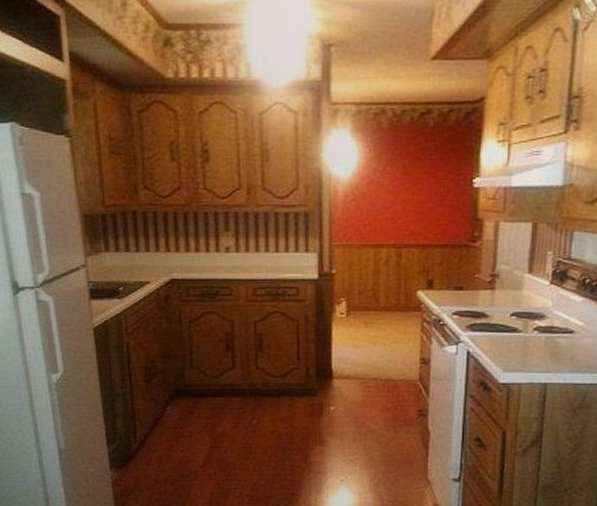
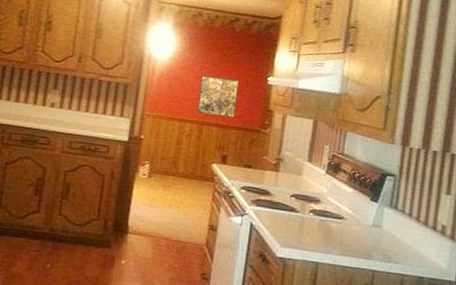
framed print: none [392,187,440,236] -> present [197,75,240,118]

